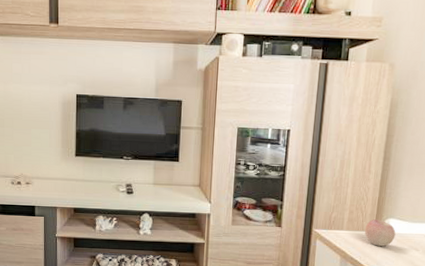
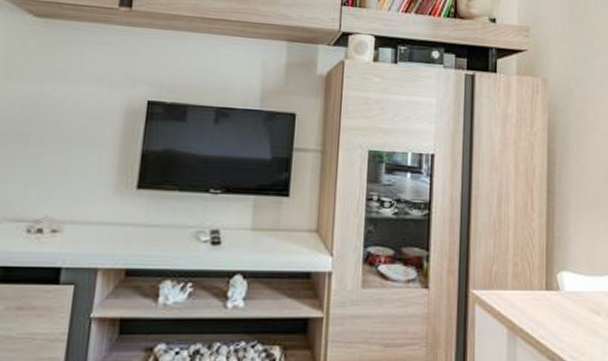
apple: present [364,219,396,246] -> none [533,273,571,311]

